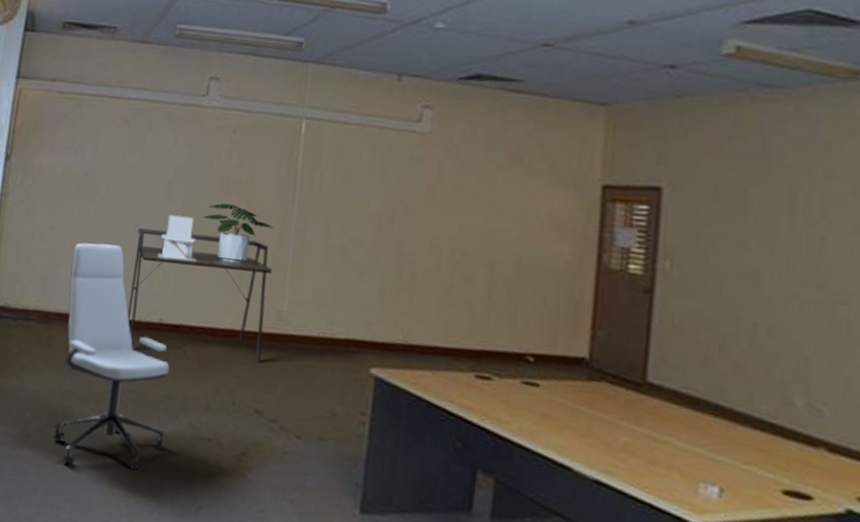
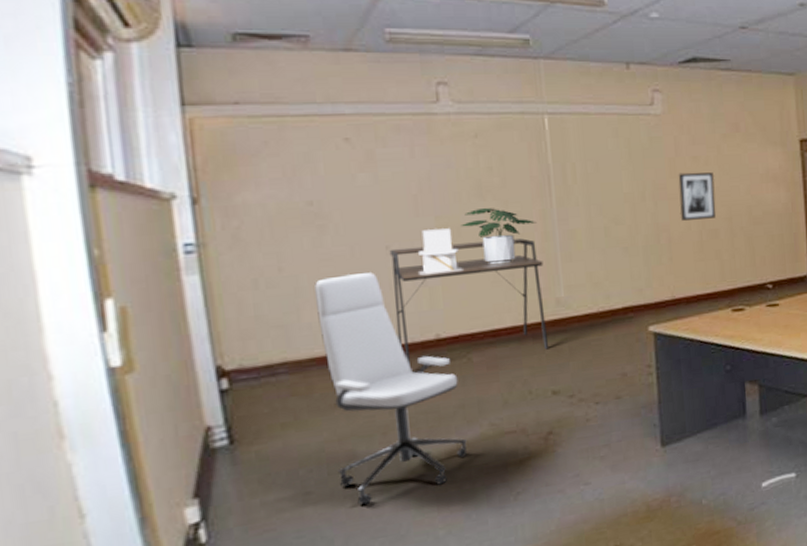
wall art: none [430,201,481,261] -> present [678,172,716,221]

